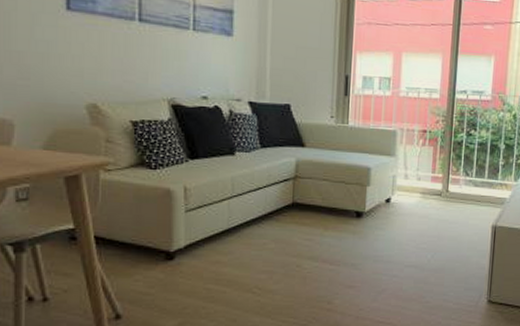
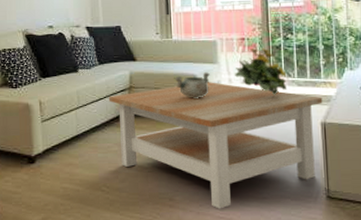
coffee table: none [268,176,497,313] -> present [108,82,323,209]
decorative bowl: none [346,165,385,194] -> present [174,72,210,98]
flowering plant: none [412,142,465,195] -> present [235,48,288,95]

